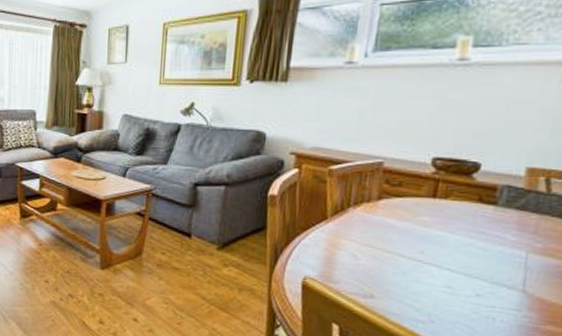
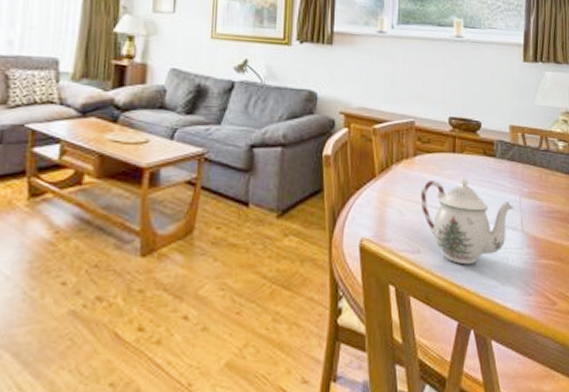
teapot: none [380,225,517,318] -> present [420,177,515,265]

